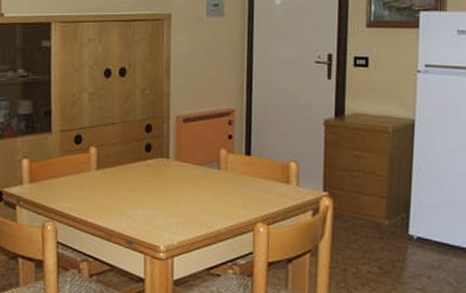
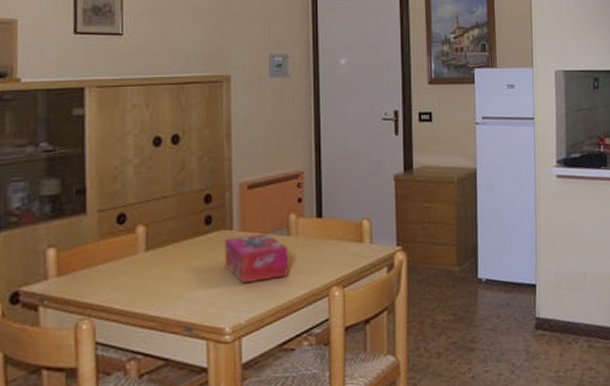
tissue box: none [161,165,218,209] -> present [224,234,289,284]

